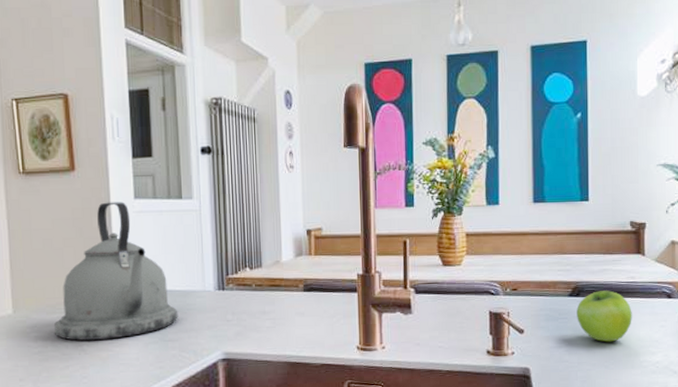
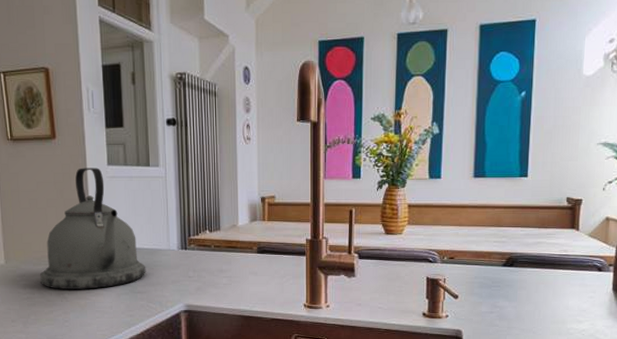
fruit: present [577,290,632,342] -> none [509,262,563,310]

